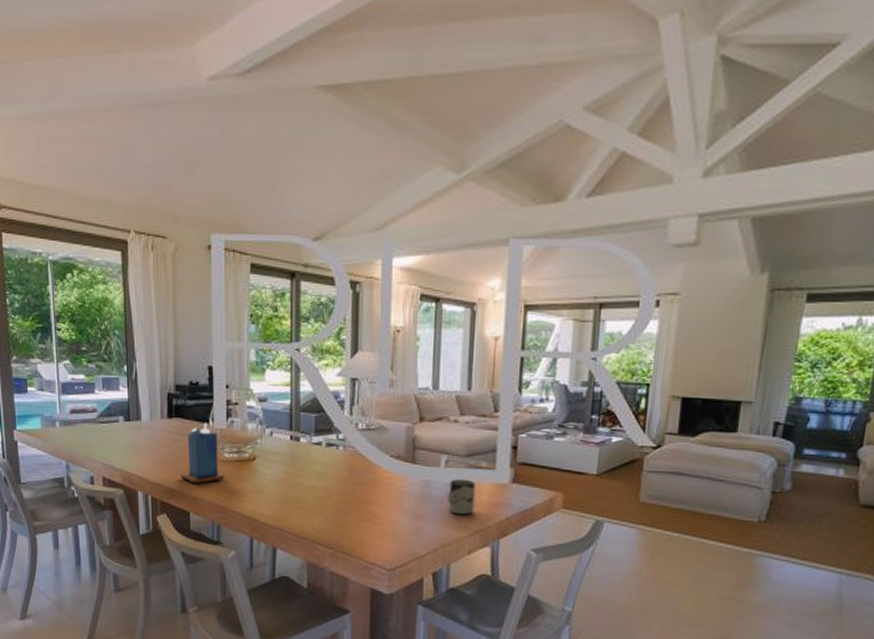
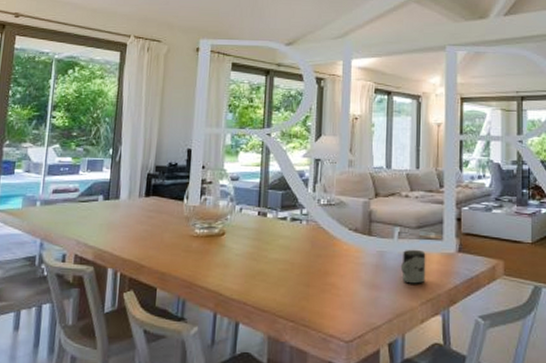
candle: present [181,422,224,484] -> none [151,200,194,260]

